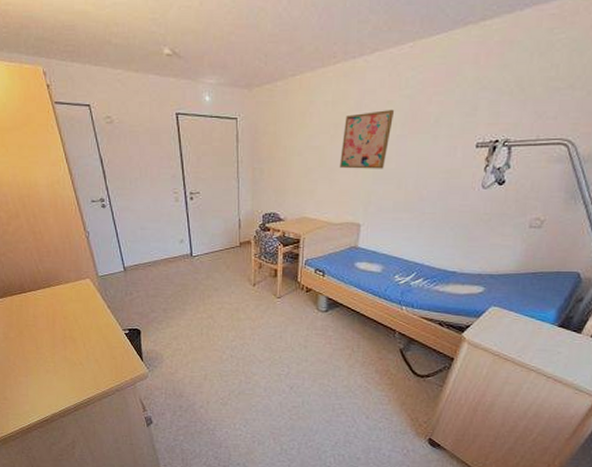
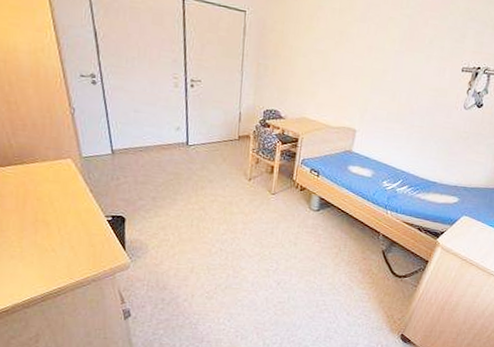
wall art: present [340,109,395,169] -> none [342,24,396,81]

